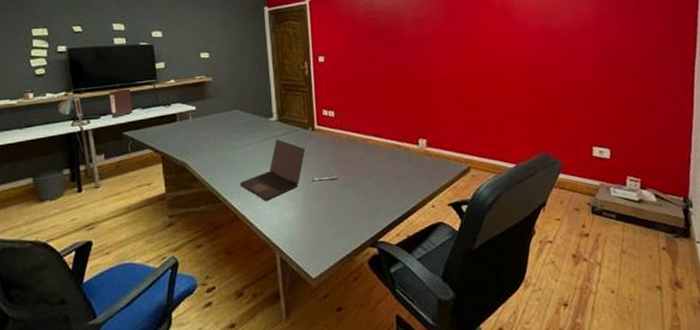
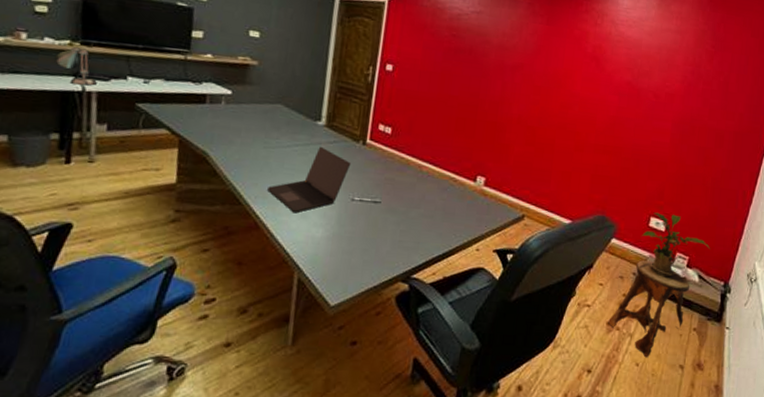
binder: present [109,88,133,118] -> none [124,51,155,85]
plant: none [573,140,661,284] -> present [608,212,711,358]

